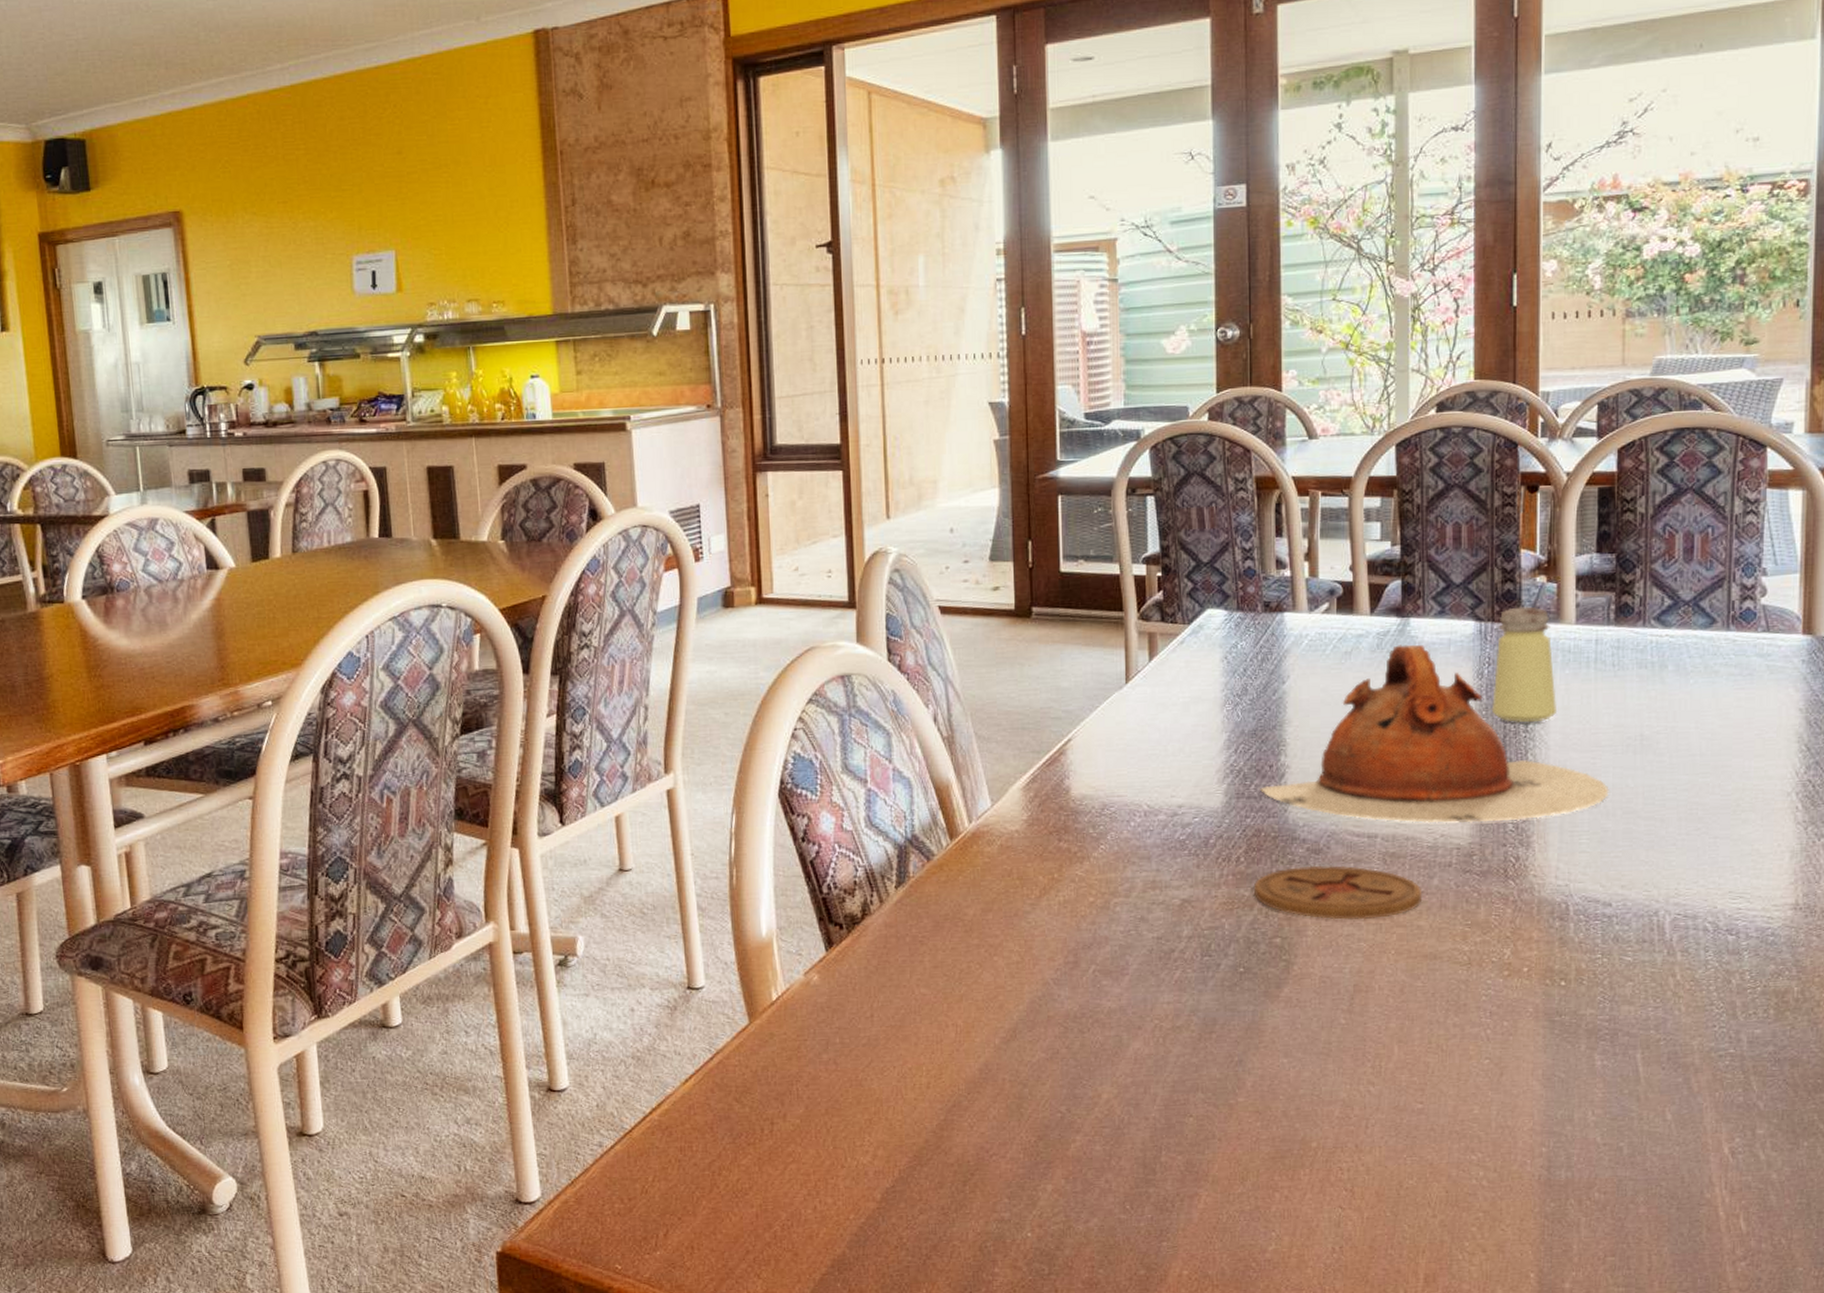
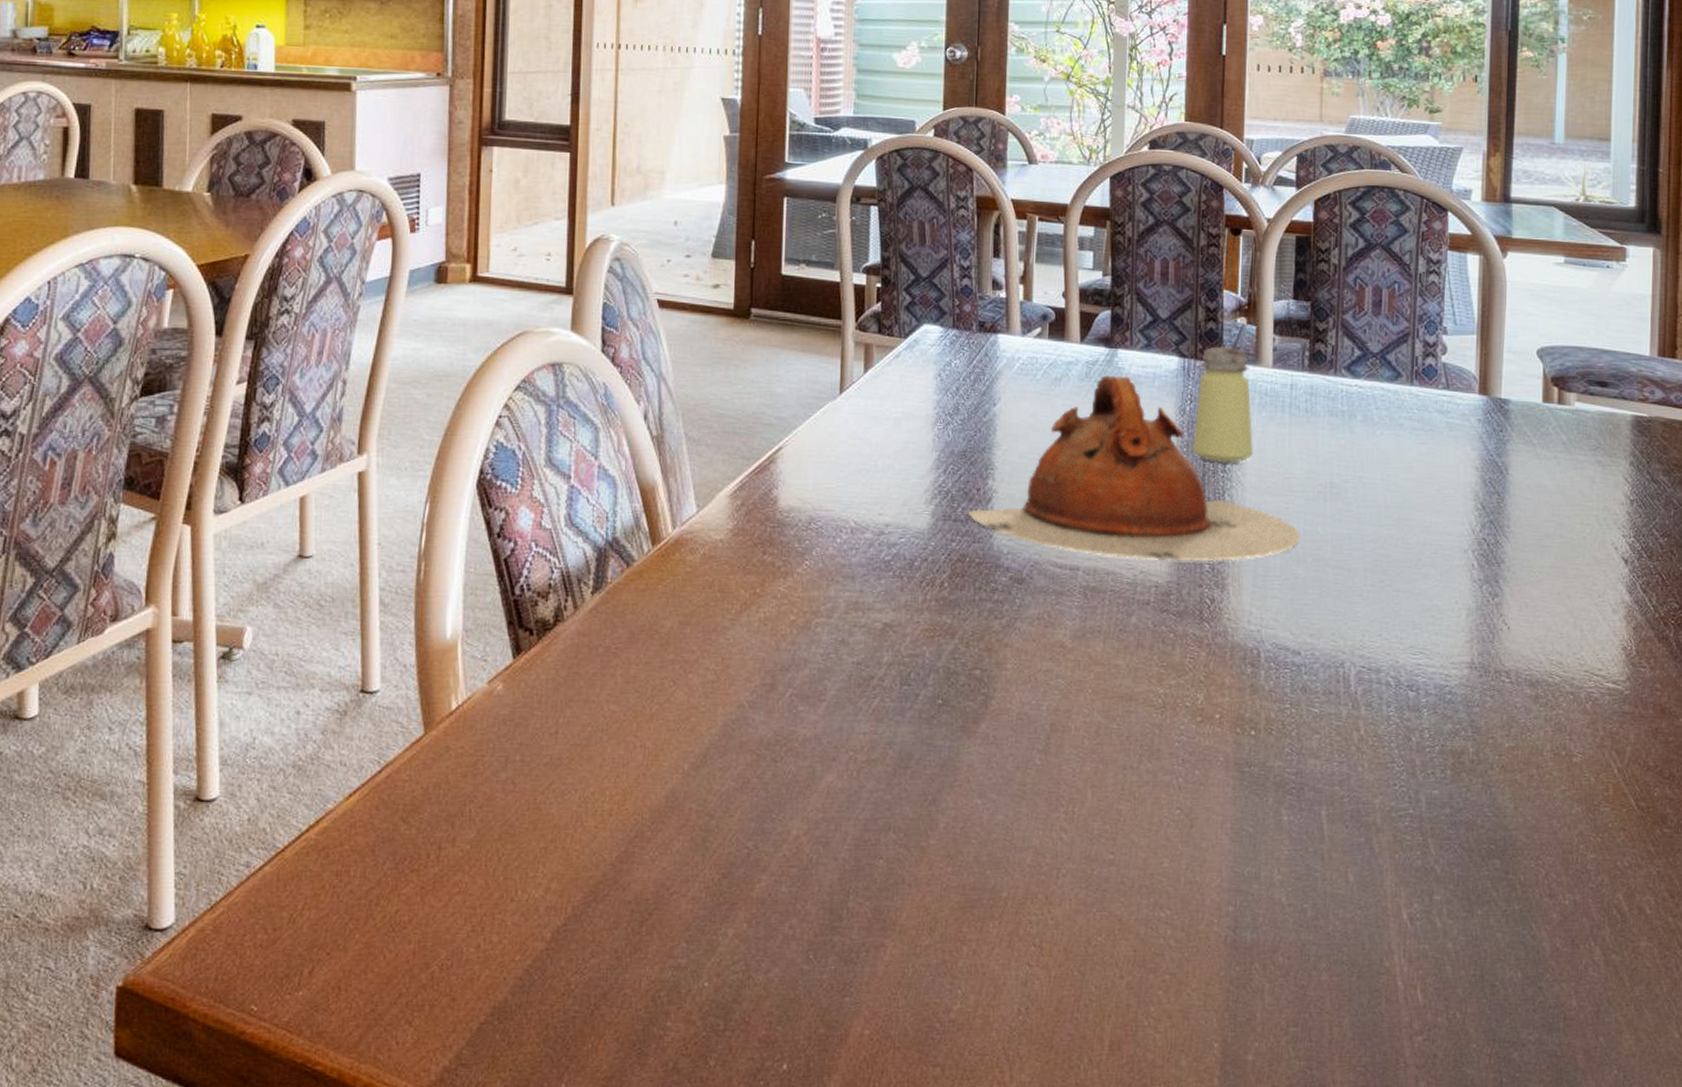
coaster: present [1254,865,1423,920] -> none [956,595,1121,656]

